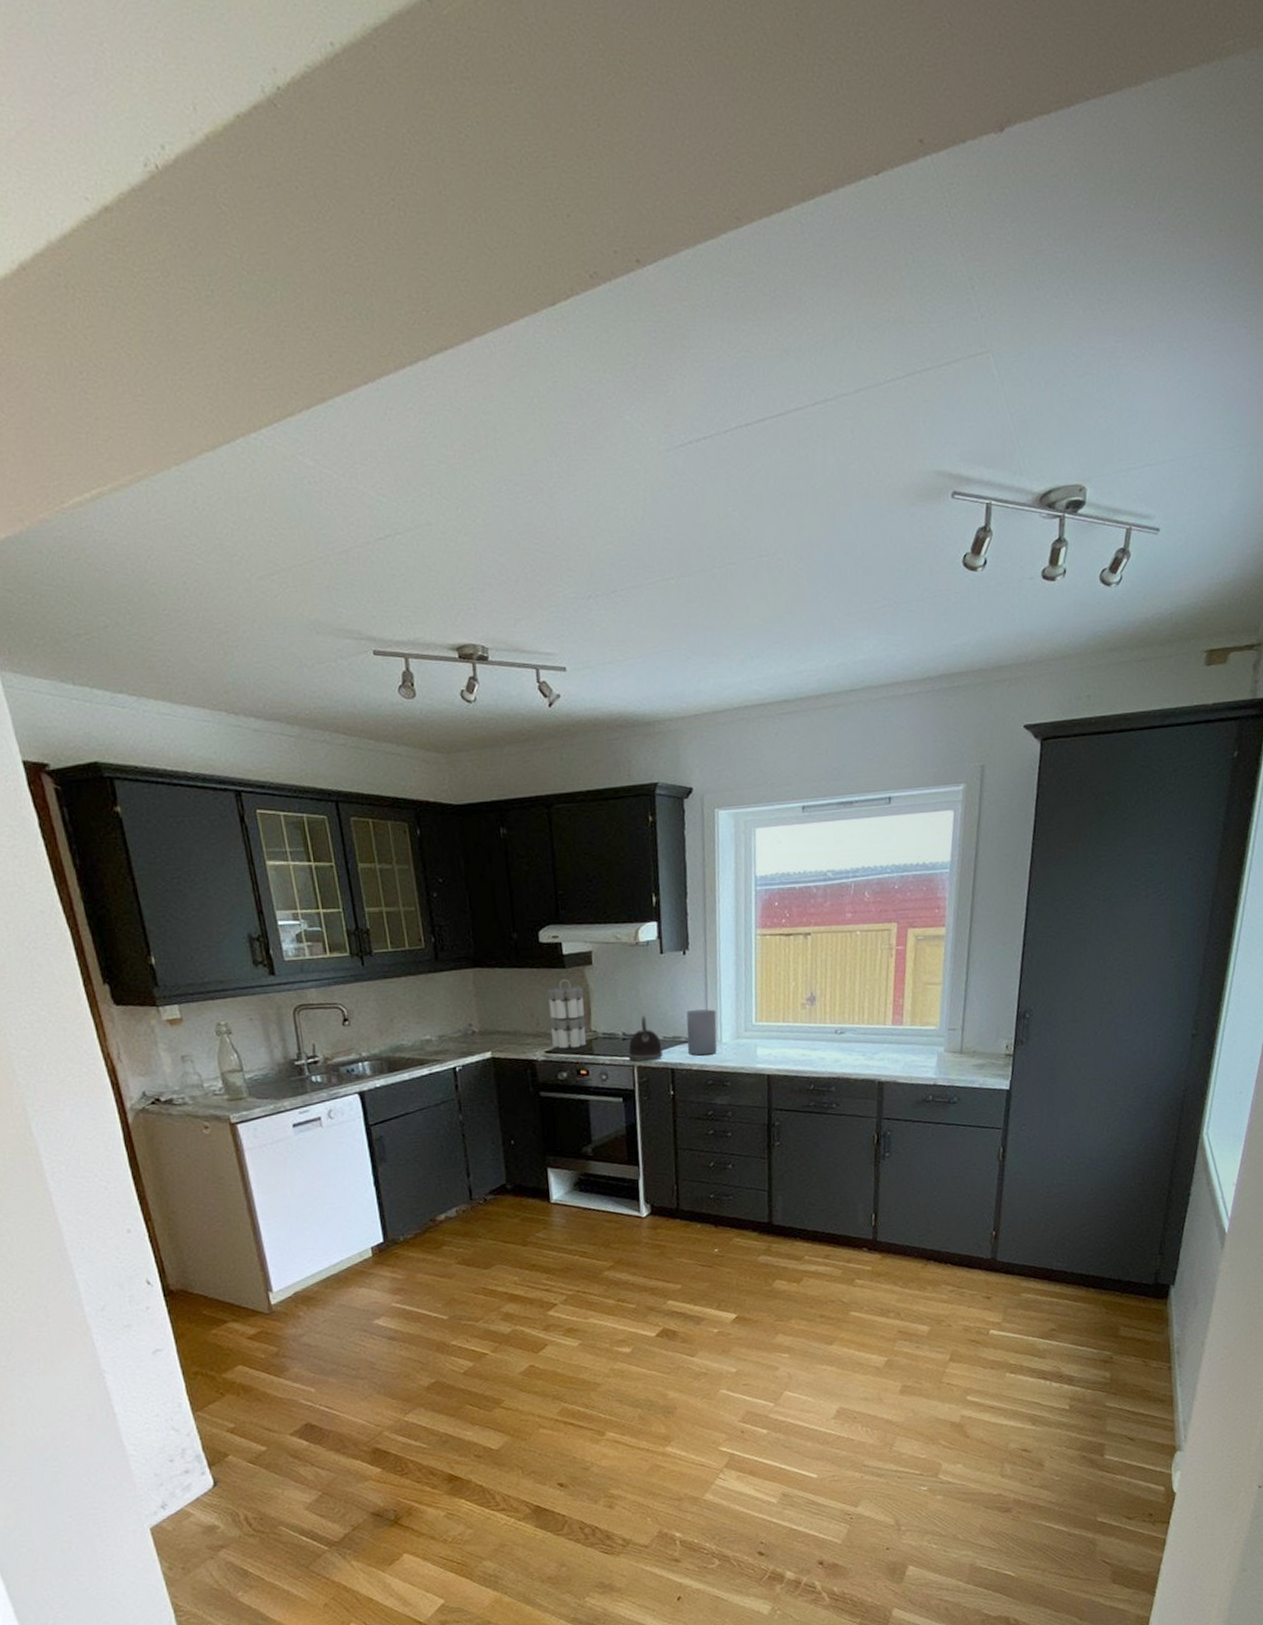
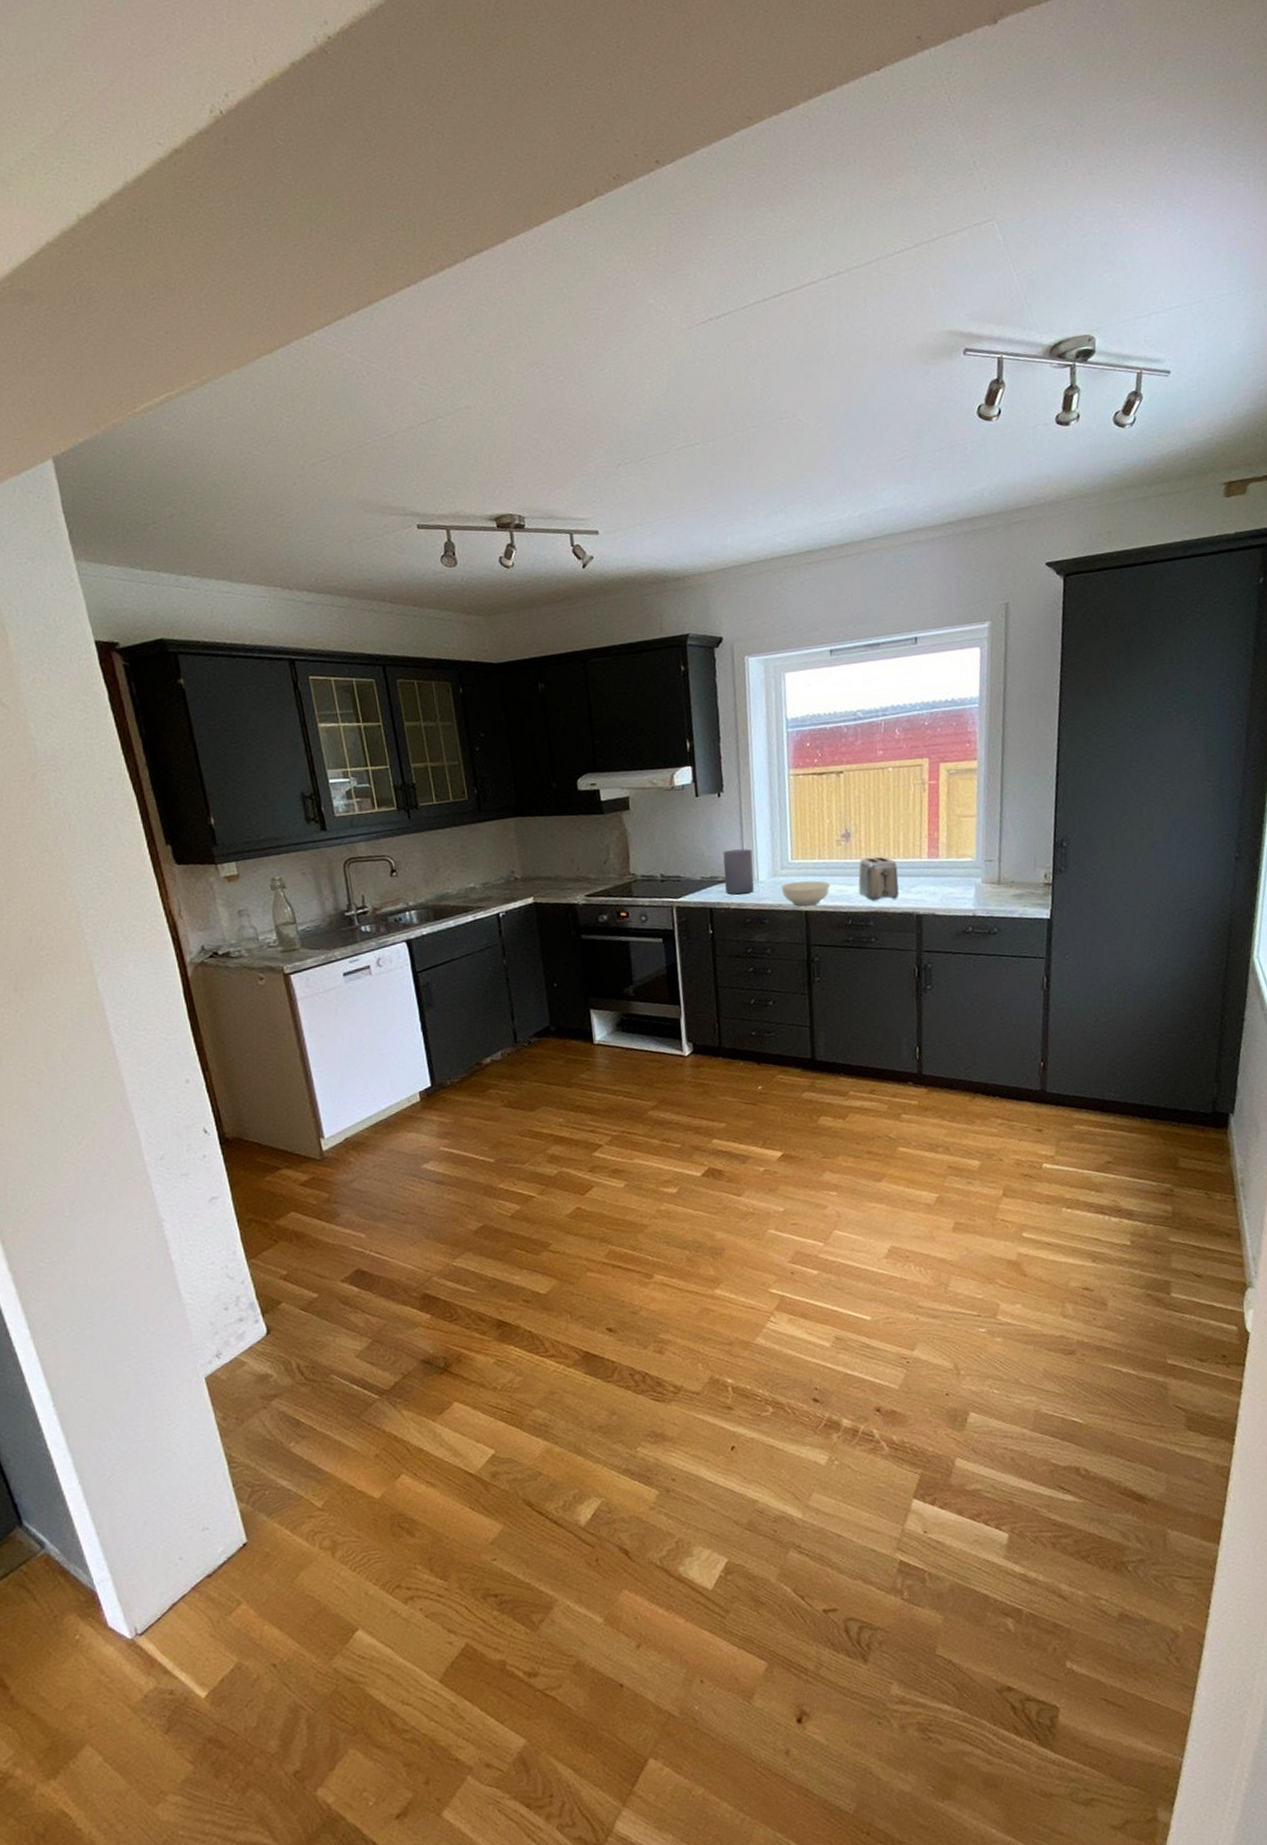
spice rack: present [547,978,588,1055] -> none [587,824,627,898]
kettle: present [628,1016,663,1062] -> none [666,857,701,902]
bowl: none [743,1043,794,1070] -> present [780,880,831,906]
toaster: none [821,1021,862,1067] -> present [858,856,899,902]

